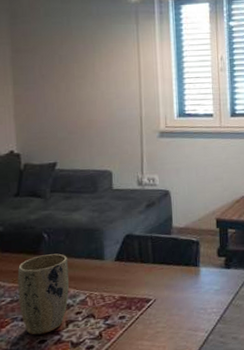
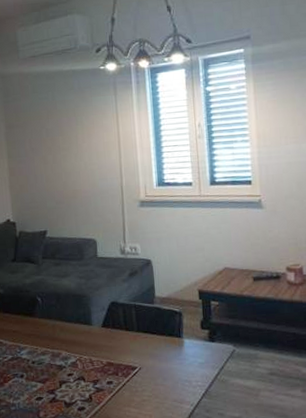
plant pot: present [17,253,69,335] -> none [16,317,61,392]

